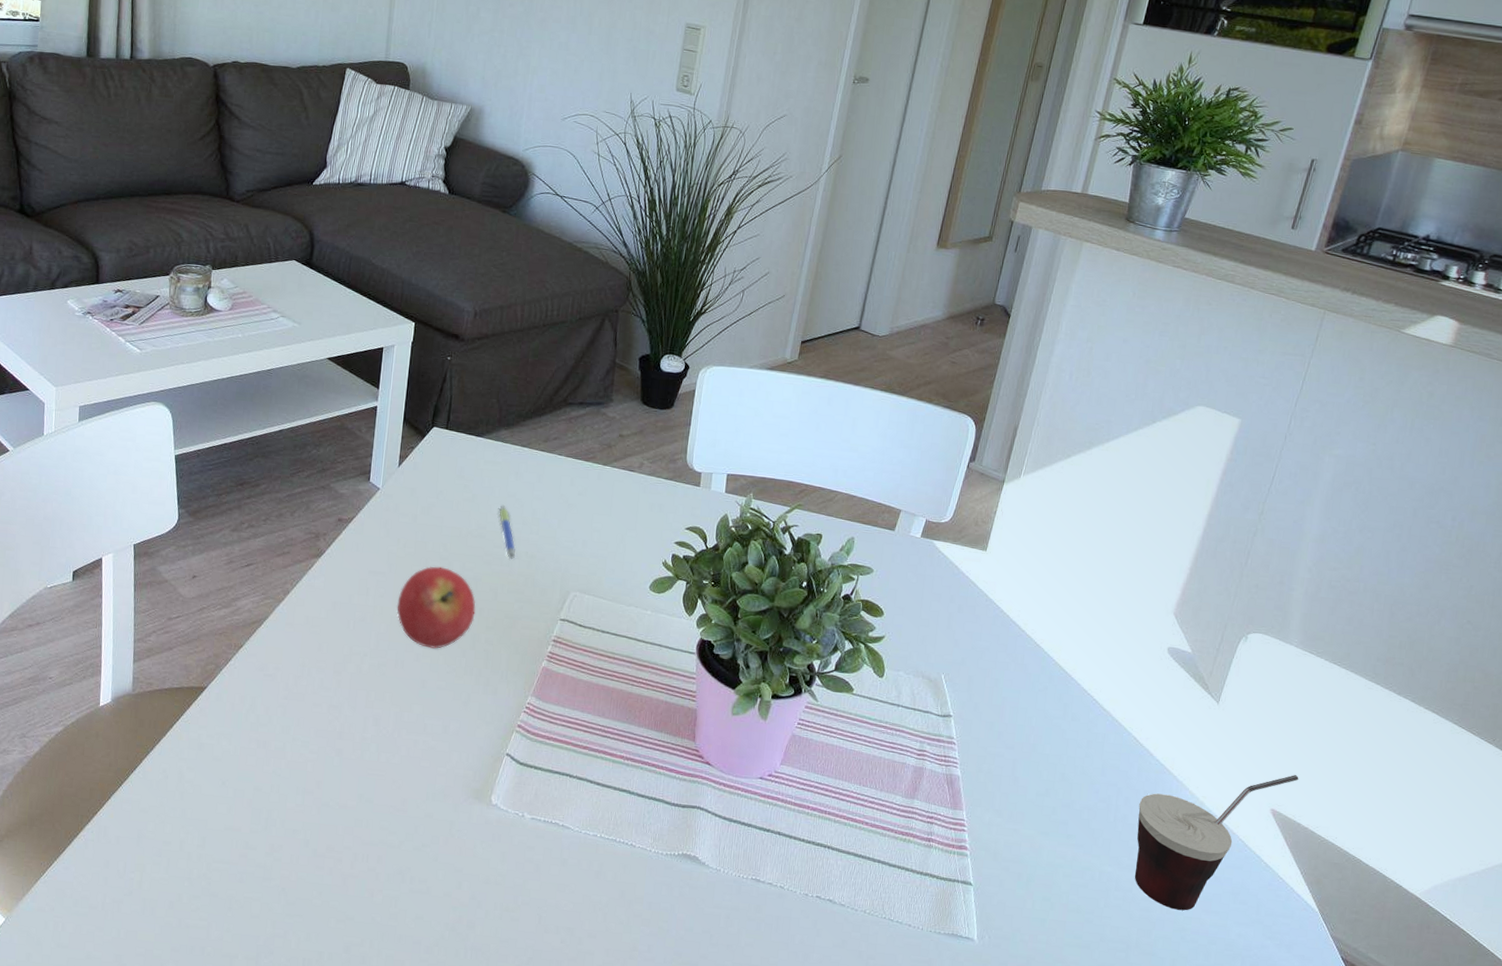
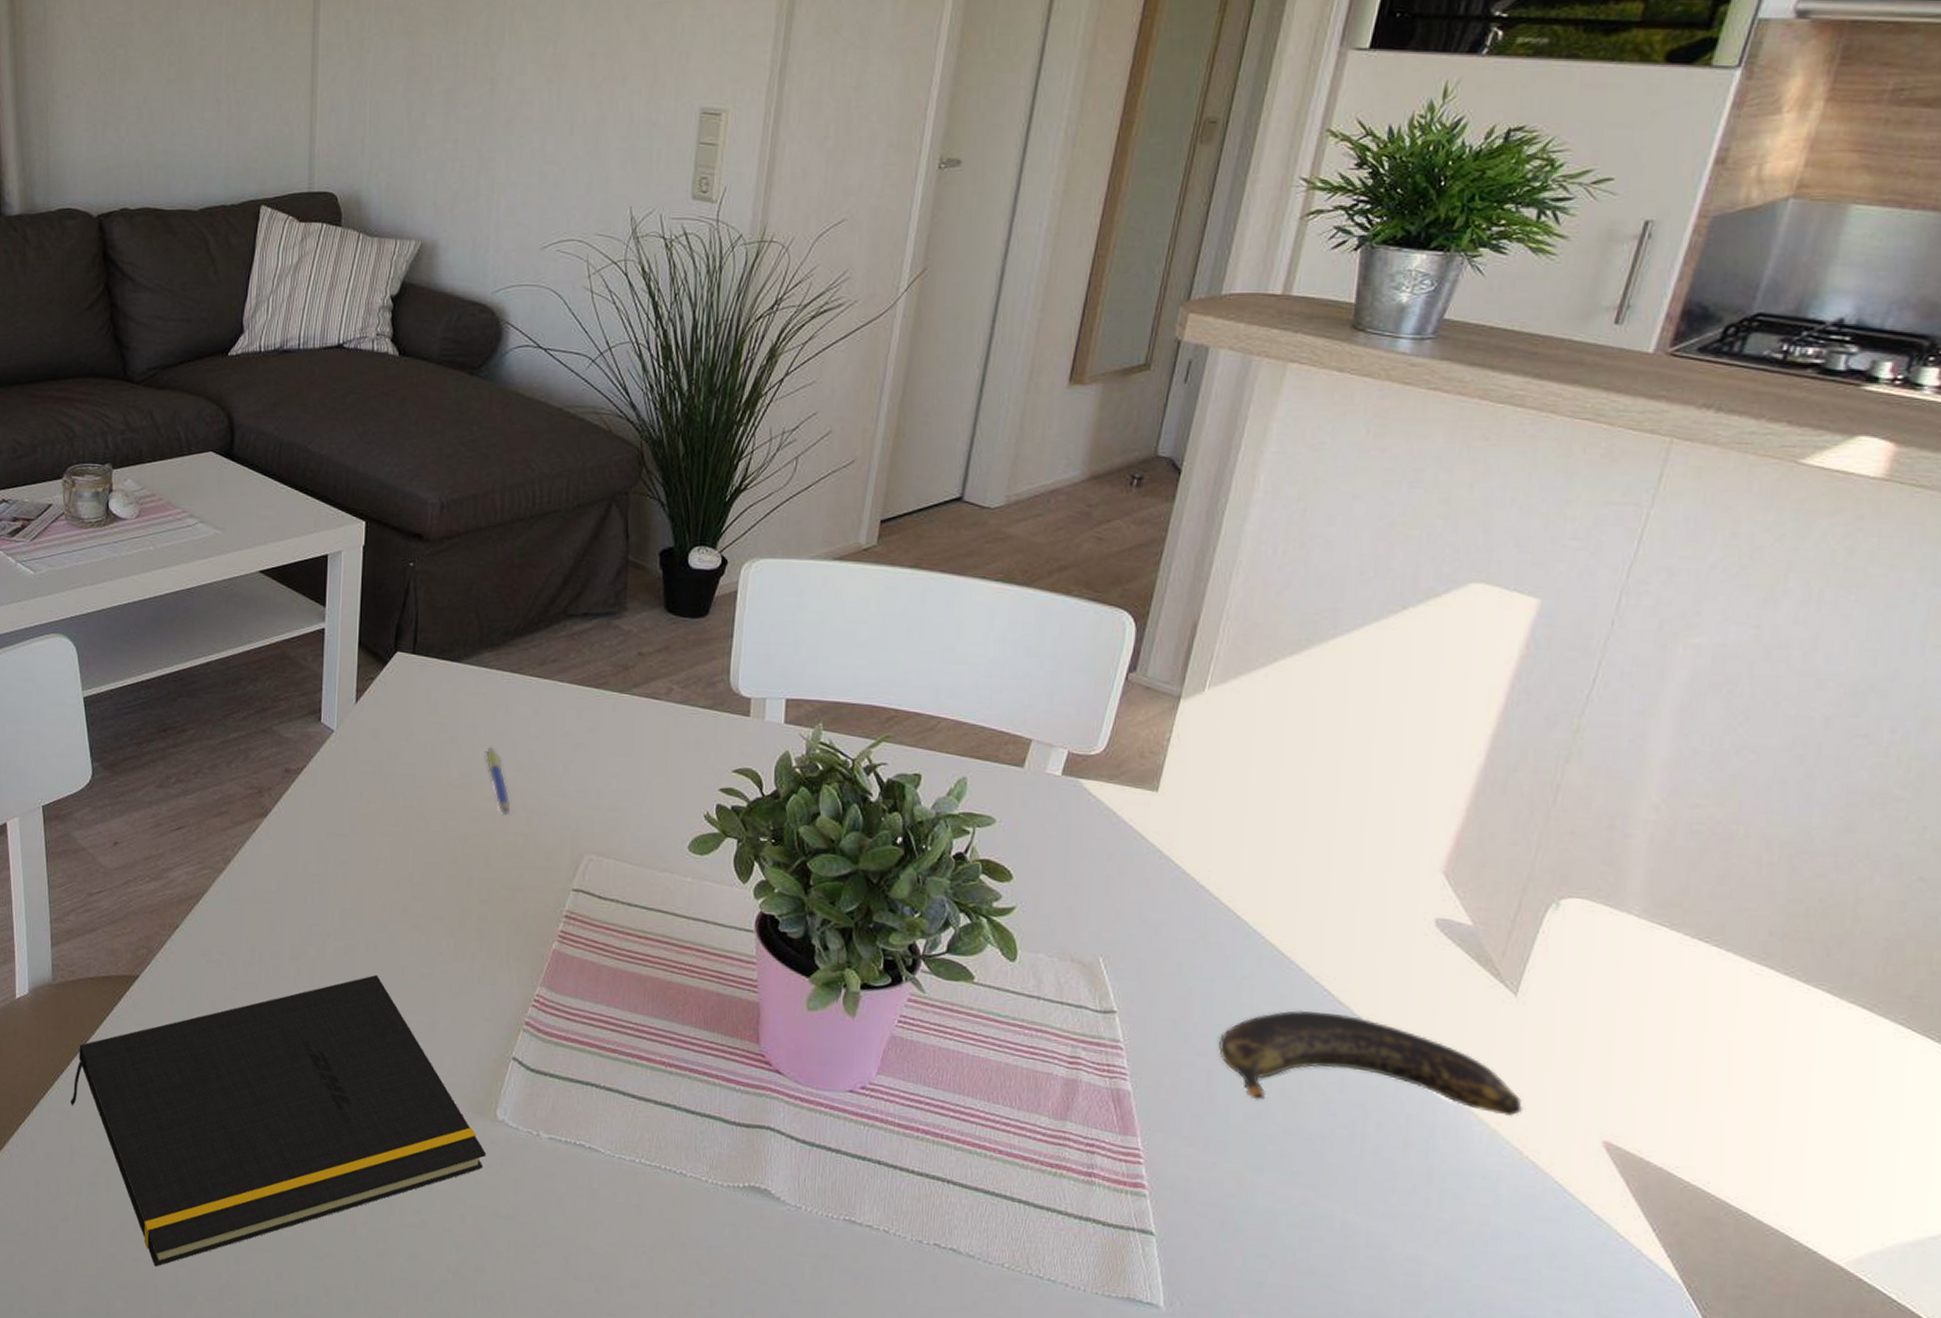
notepad: none [141,686,482,932] -> present [70,974,487,1267]
fruit: present [397,566,476,649] -> none [364,825,463,928]
banana: none [1021,714,1220,792] -> present [1219,1010,1522,1116]
cup: present [1134,775,1299,911] -> none [1394,1094,1647,1277]

